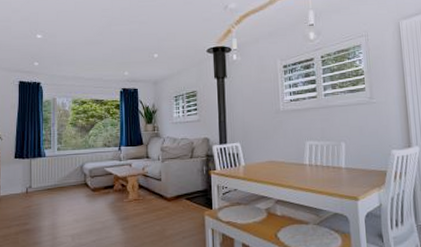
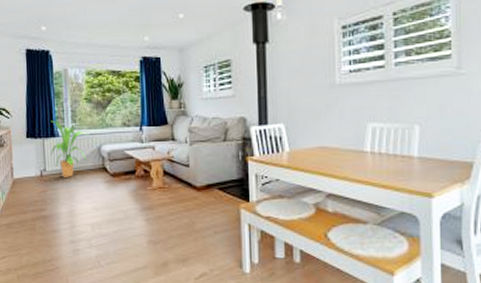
house plant: none [37,142,73,193] -> present [51,120,89,177]

